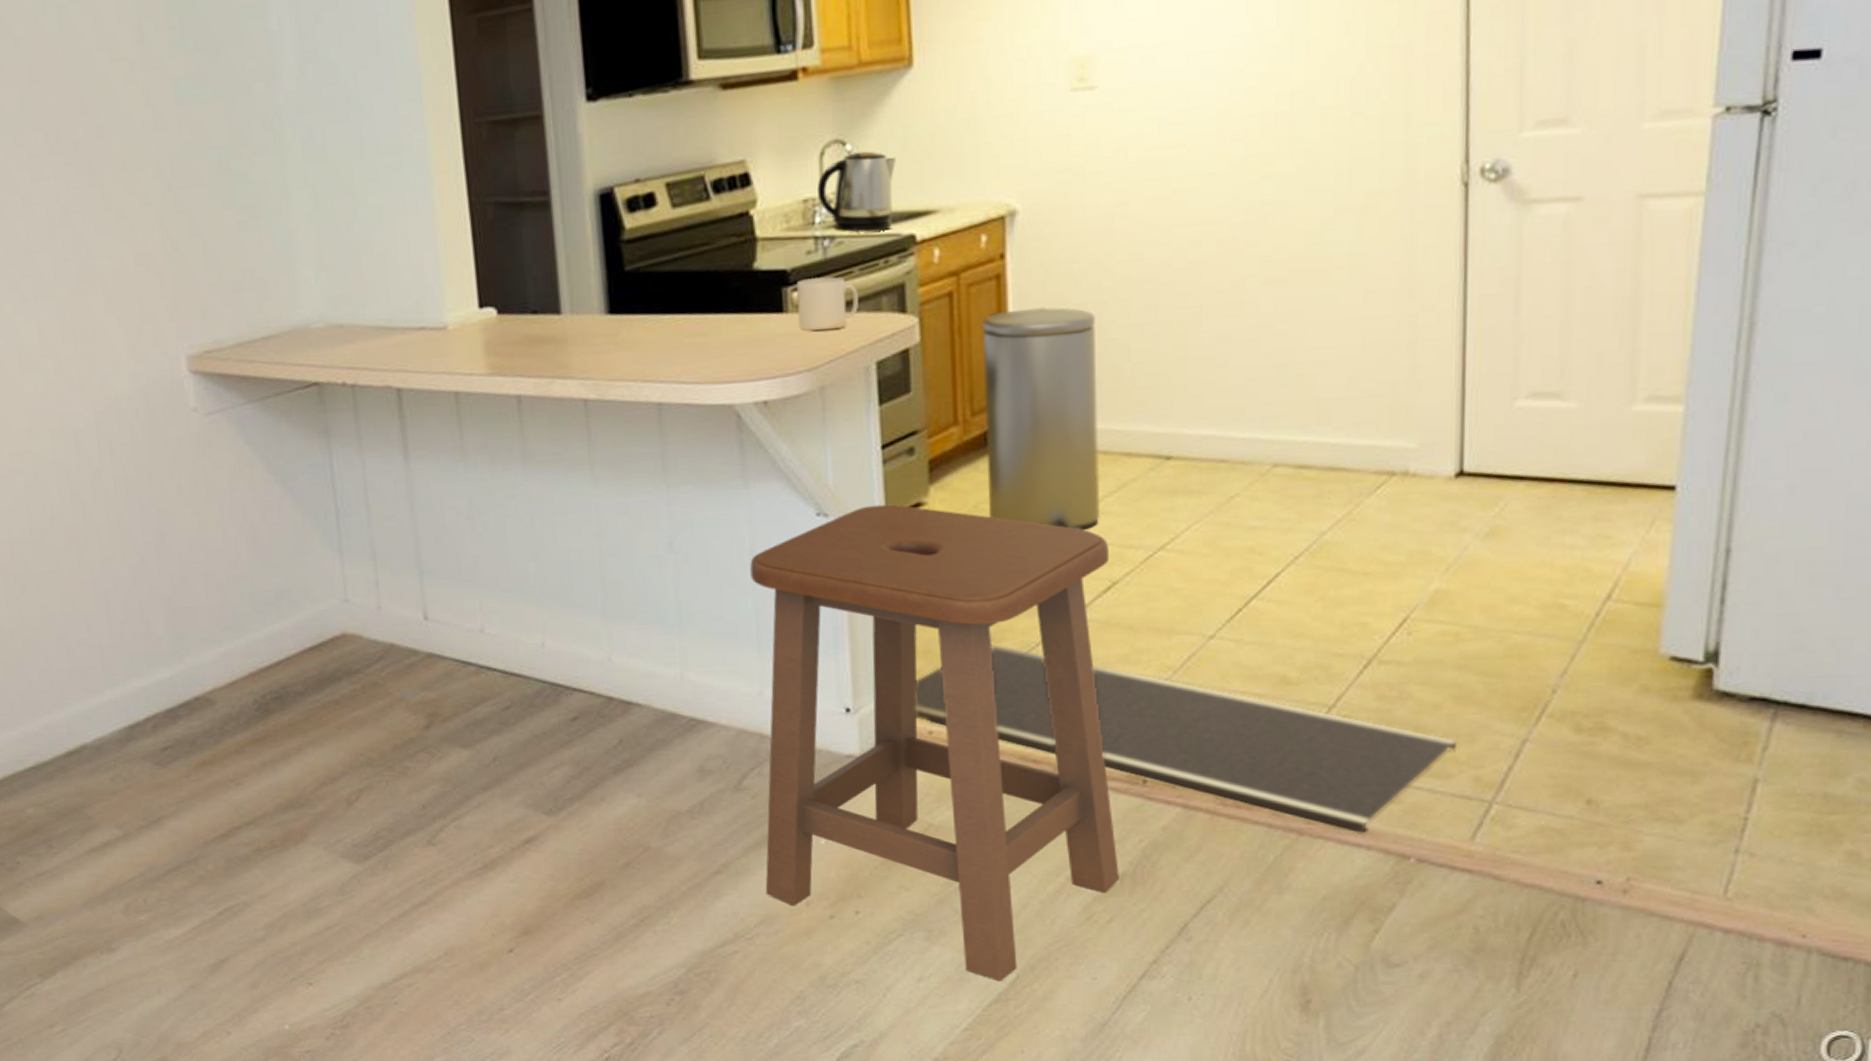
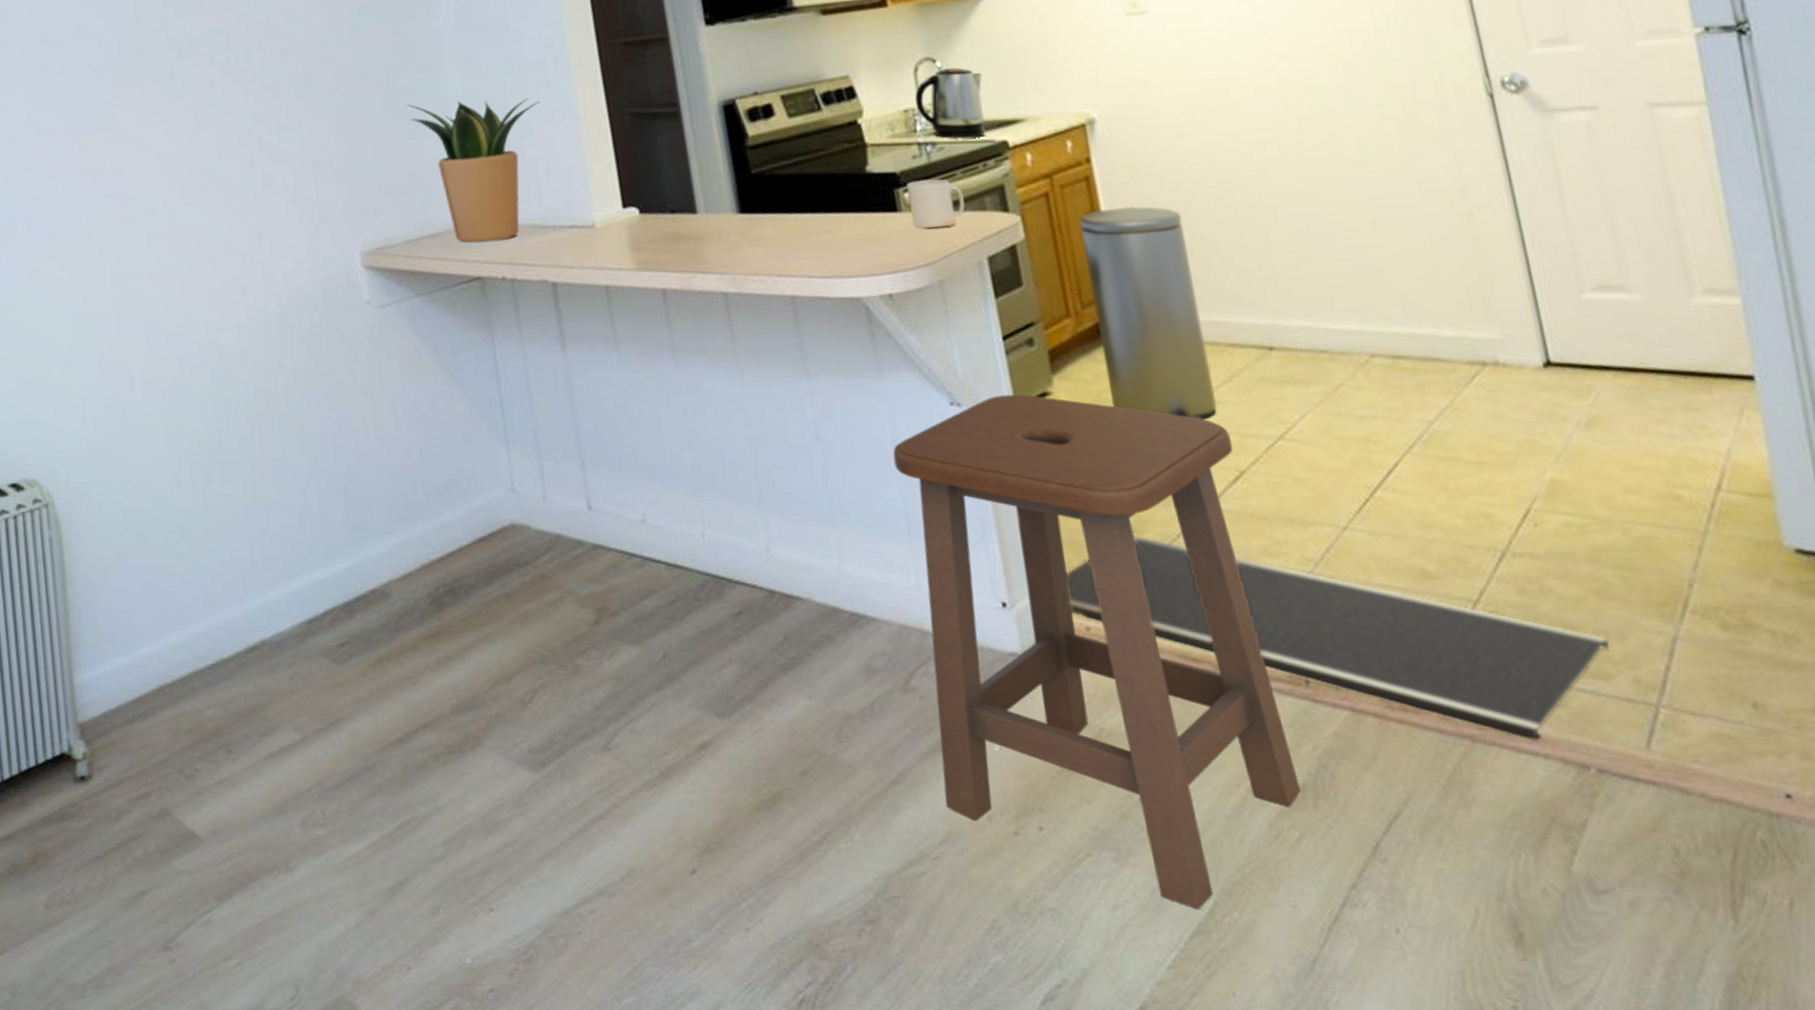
potted plant: none [241,185,391,346] -> present [407,98,539,243]

